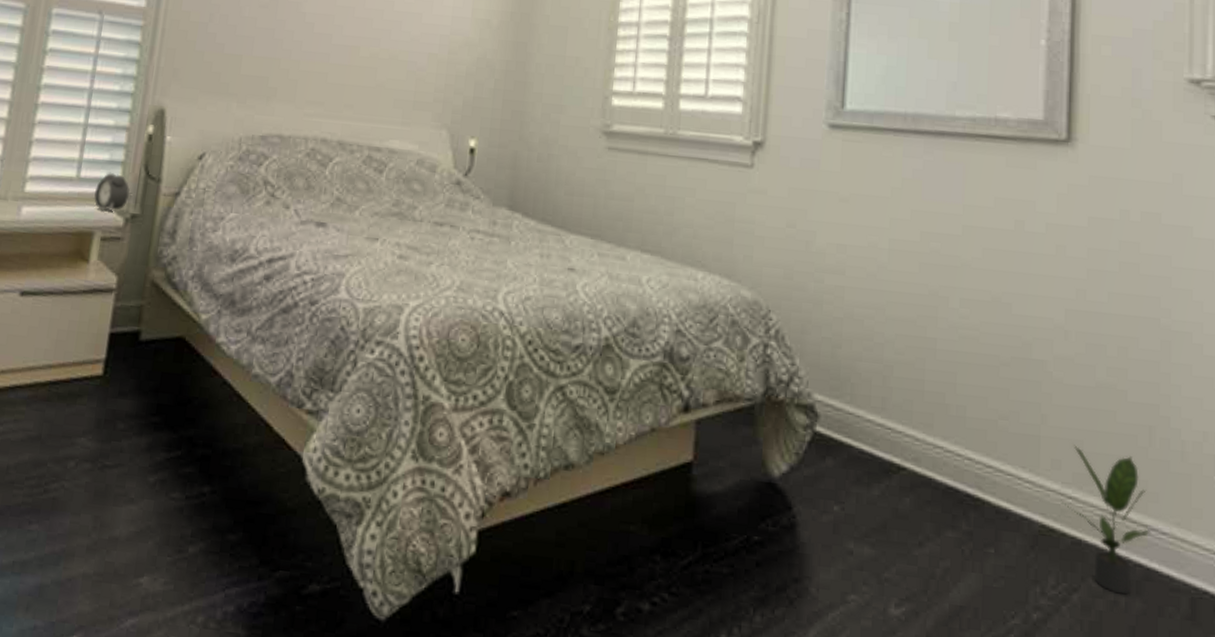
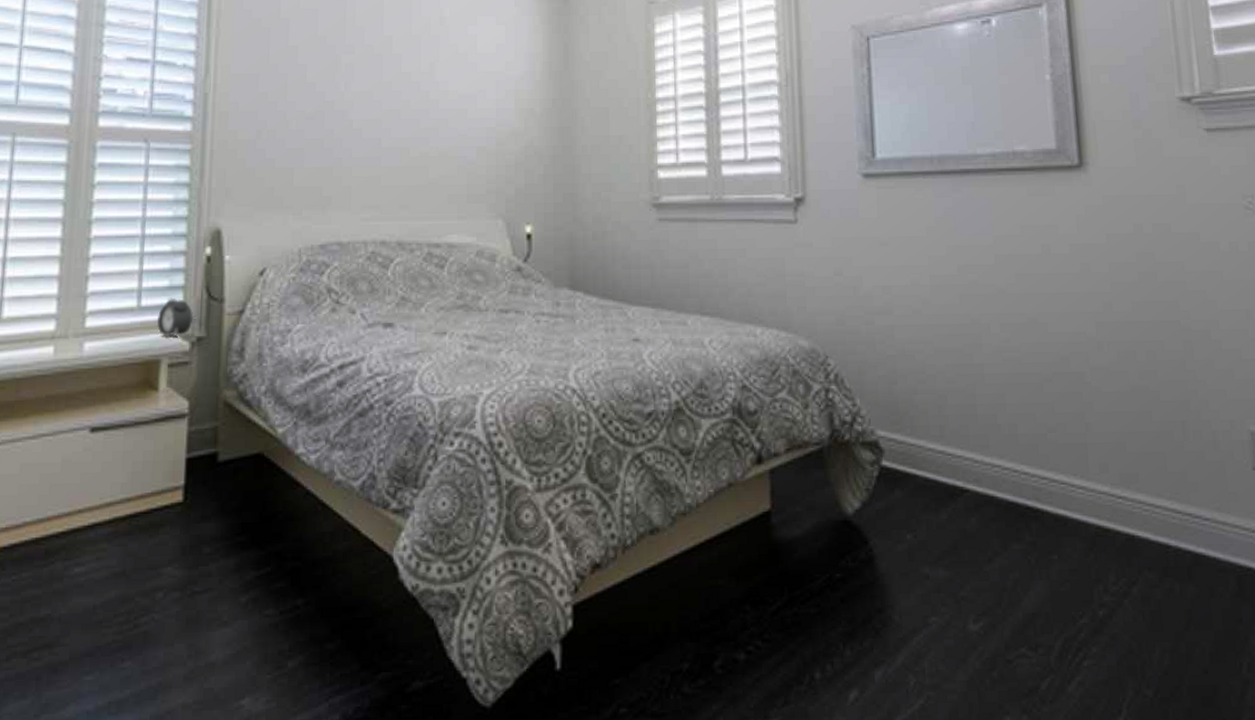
potted plant: present [1062,445,1152,595] -> none [1113,447,1196,581]

